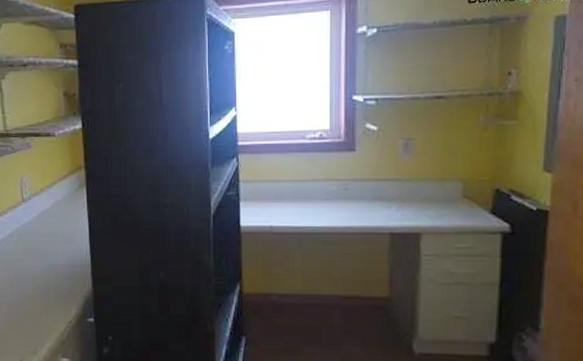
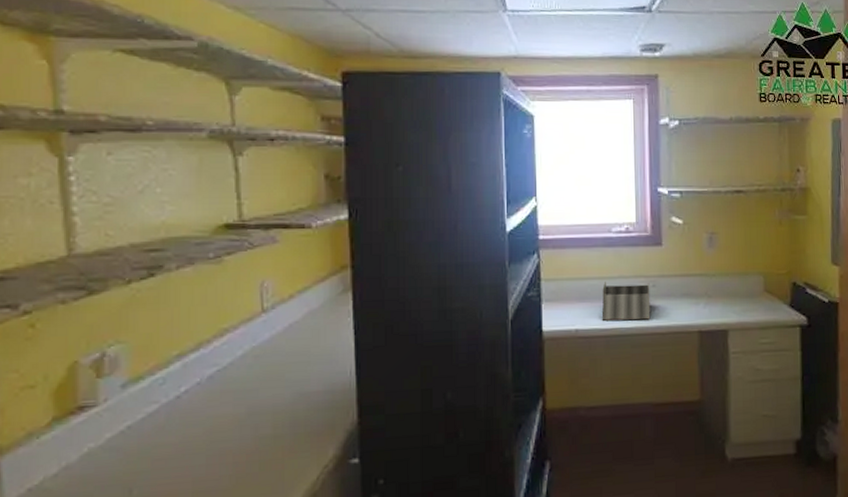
desk organizer: none [294,184,342,220] -> present [601,282,651,321]

